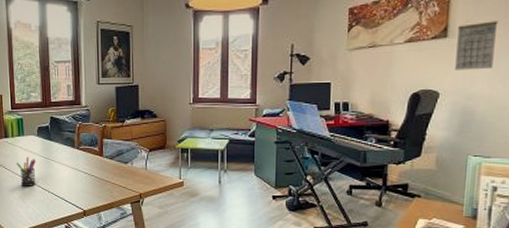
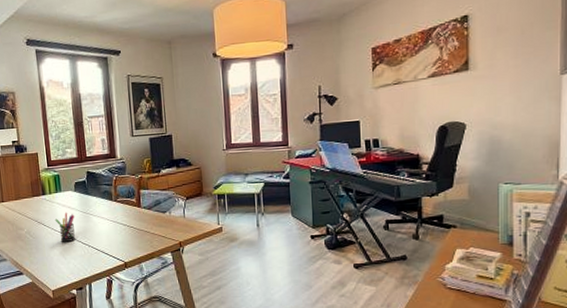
calendar: present [455,21,498,71] -> none [479,51,517,102]

